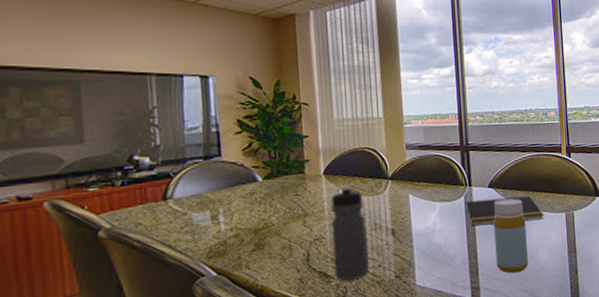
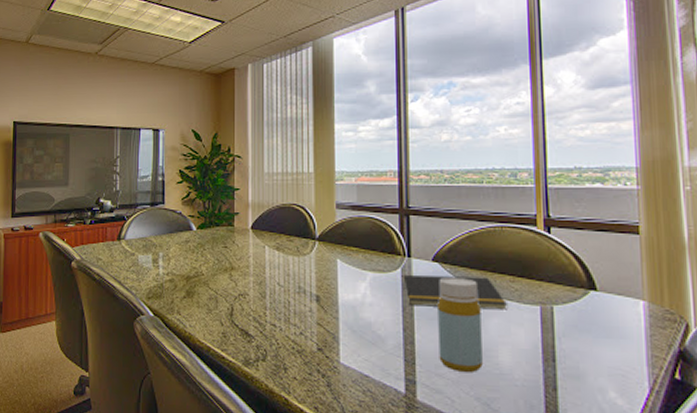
water bottle: present [331,187,369,281] -> none [255,244,290,344]

